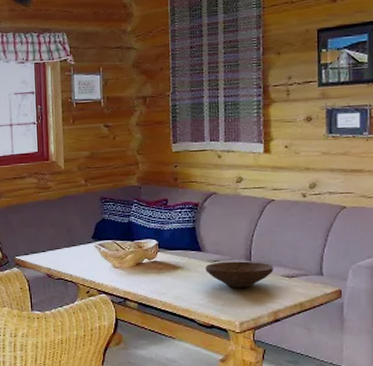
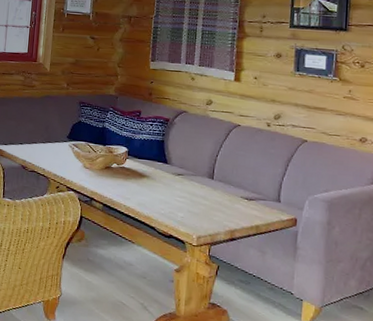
wooden bowl: present [205,261,274,288] -> none [169,176,235,204]

